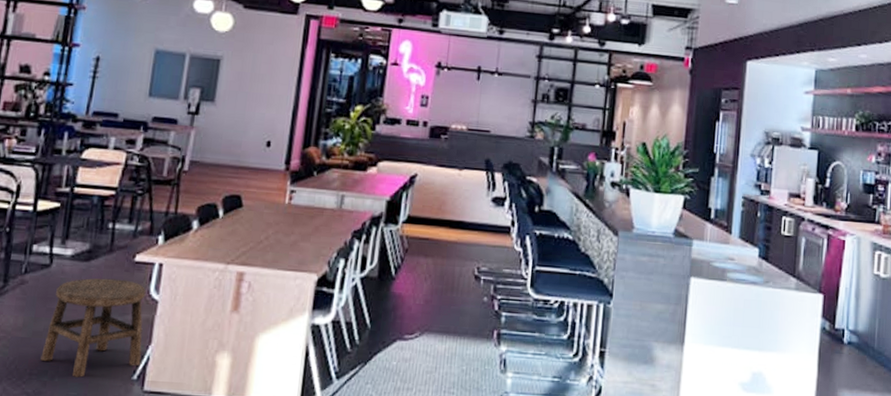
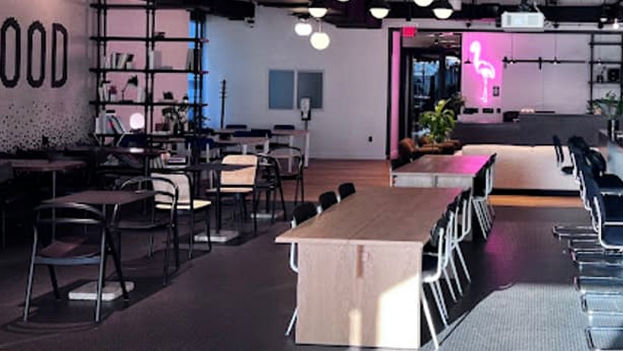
stool: present [40,278,146,378] -> none [213,258,291,337]

